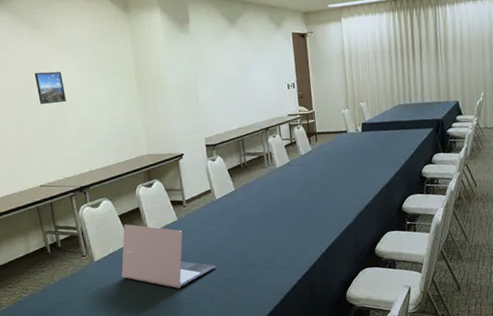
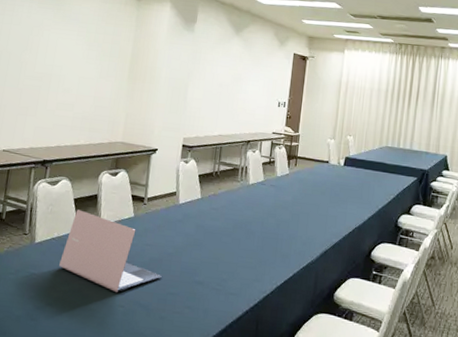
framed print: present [34,71,66,105] -> none [28,37,59,72]

